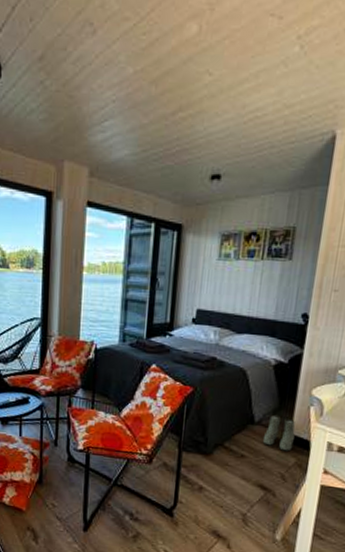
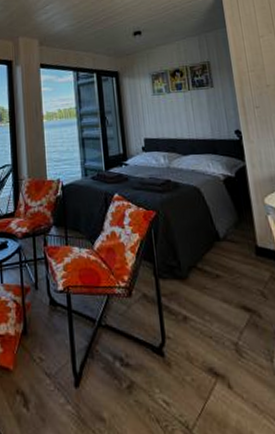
boots: present [263,414,296,452] -> none [233,228,264,265]

